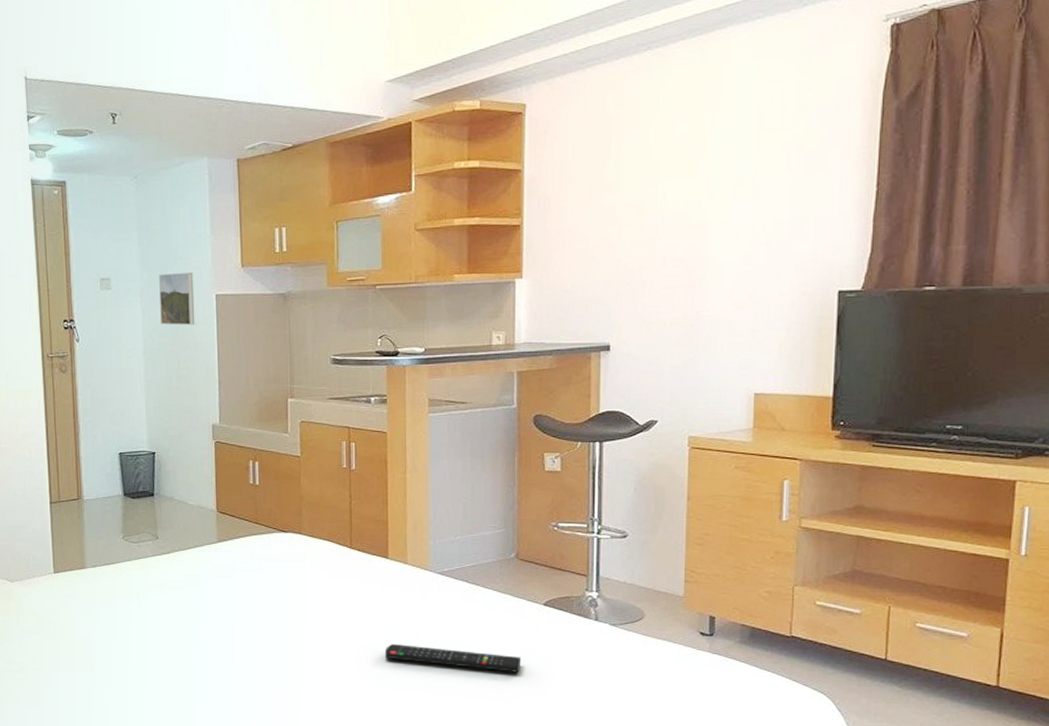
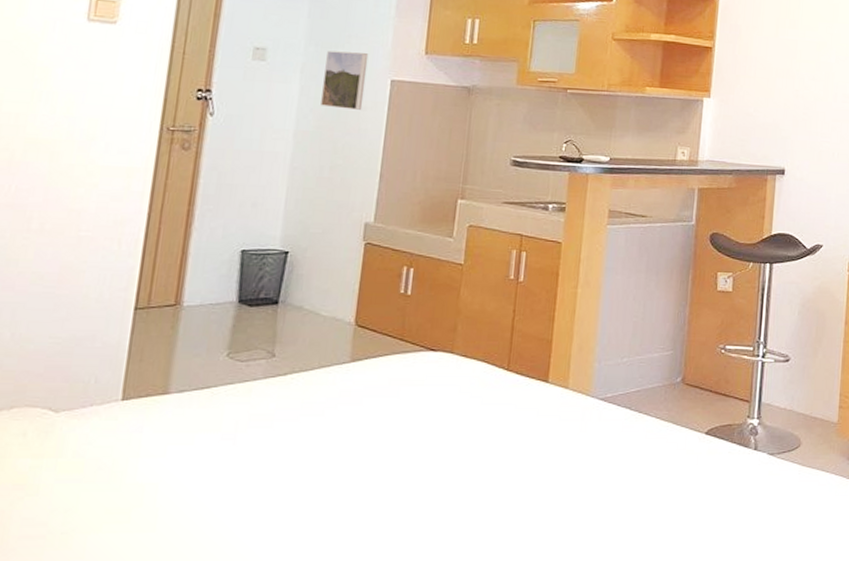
remote control: present [384,643,522,673] -> none [531,481,679,511]

